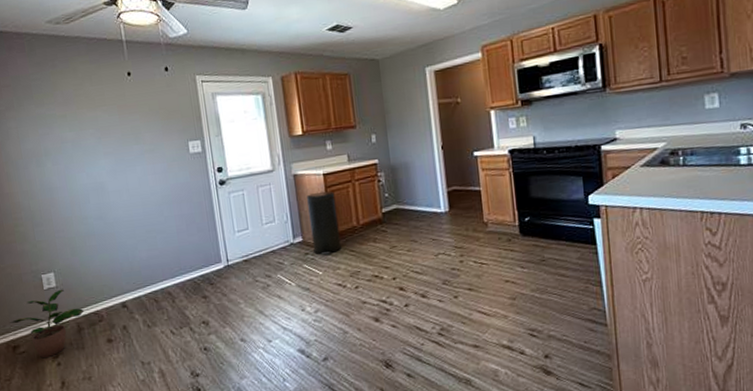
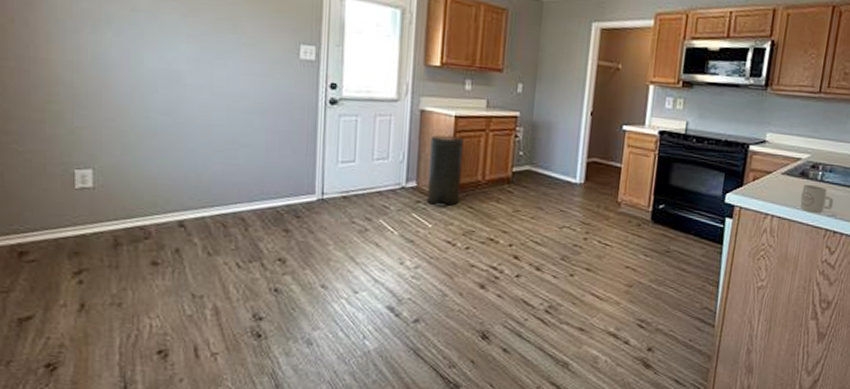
potted plant: present [10,289,84,359] -> none [20,191,125,273]
mug: none [666,170,704,199] -> present [800,185,834,214]

